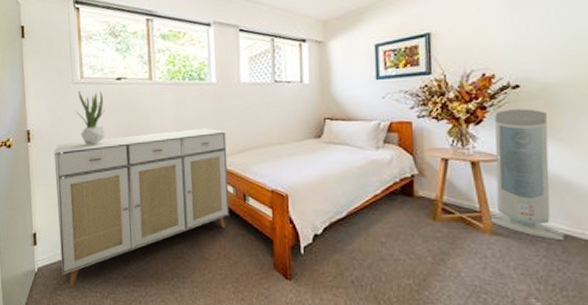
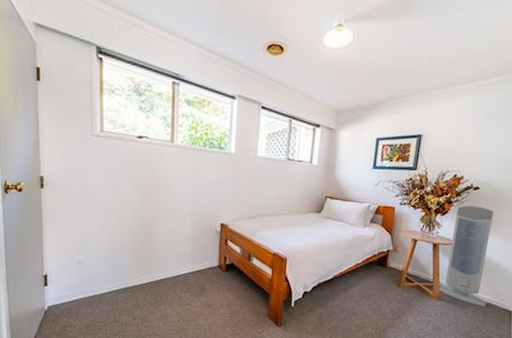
sideboard: present [54,128,229,287] -> none [68,193,239,325]
potted plant: present [76,90,105,145] -> none [94,143,124,198]

